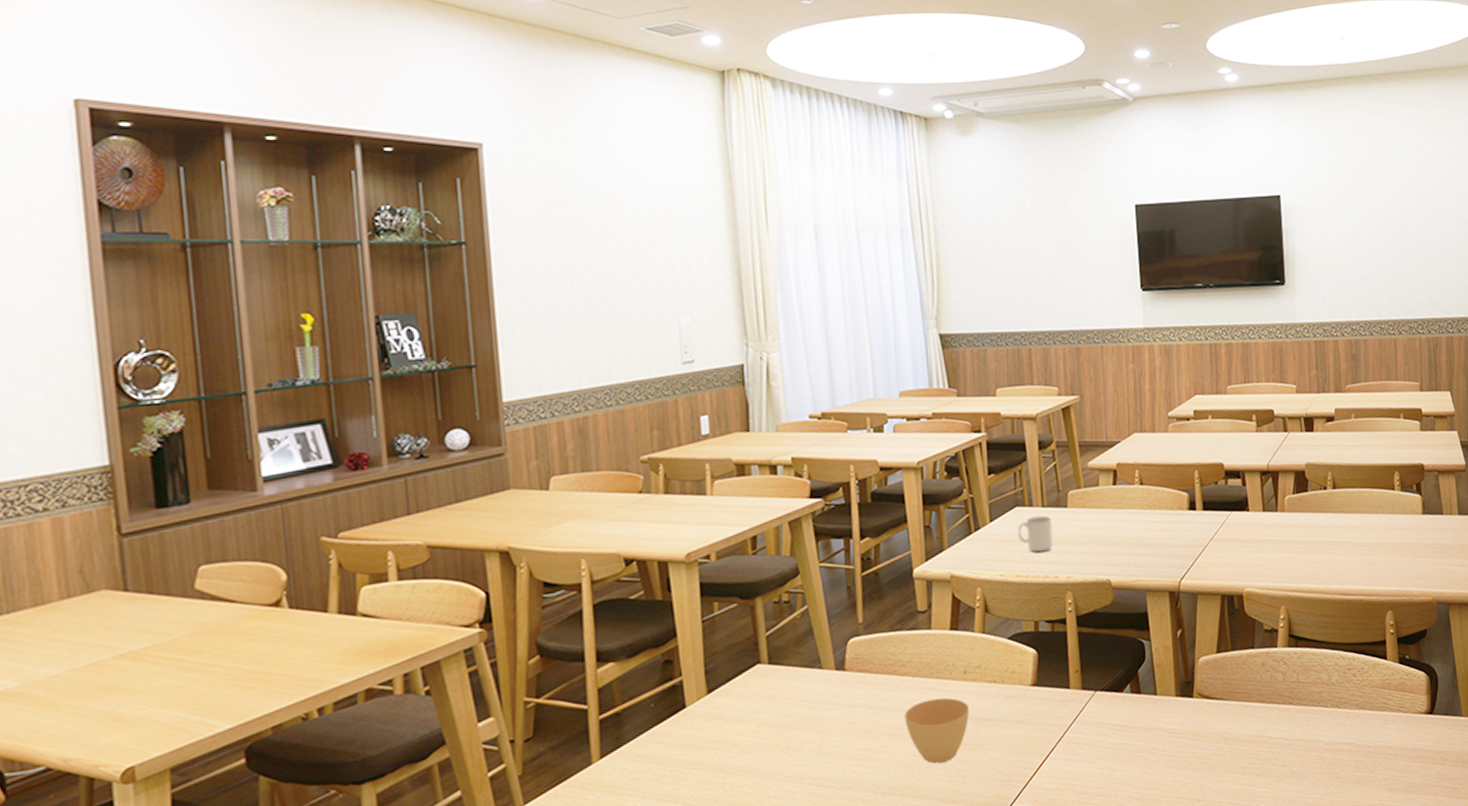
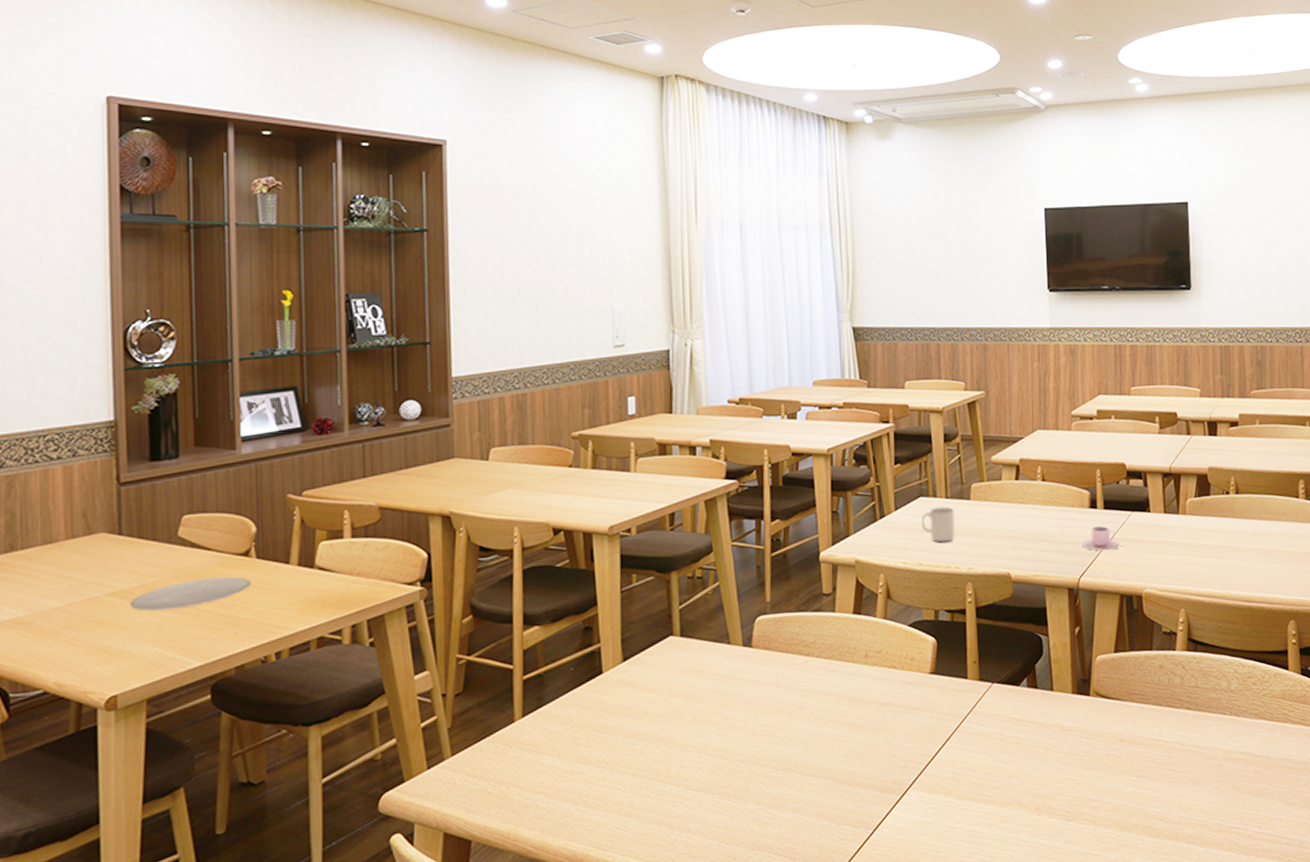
plate: none [142,629,285,674] -> present [130,576,251,612]
cup: present [904,697,969,764] -> none [806,680,868,744]
teacup: none [1181,527,1224,553] -> present [1081,526,1124,551]

